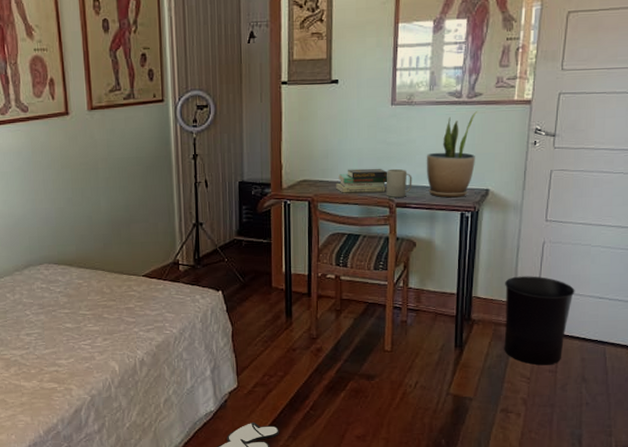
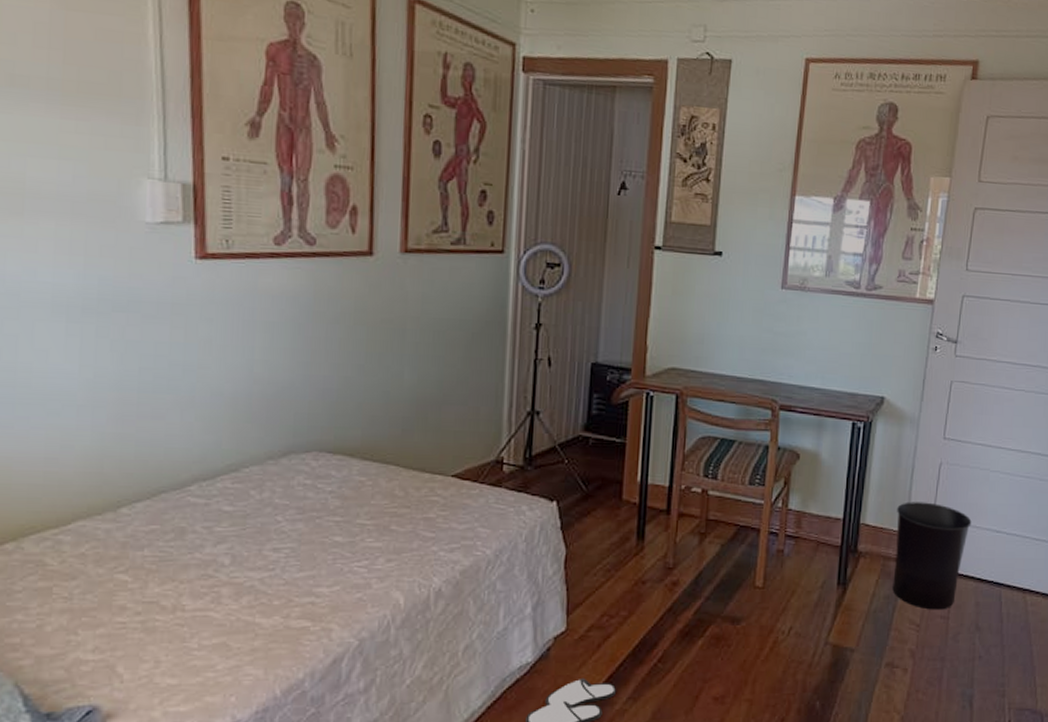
books: present [336,168,388,193] -> none [711,359,773,390]
mug: present [386,168,412,198] -> none [768,363,800,399]
potted plant: present [426,111,478,198] -> none [816,306,877,404]

